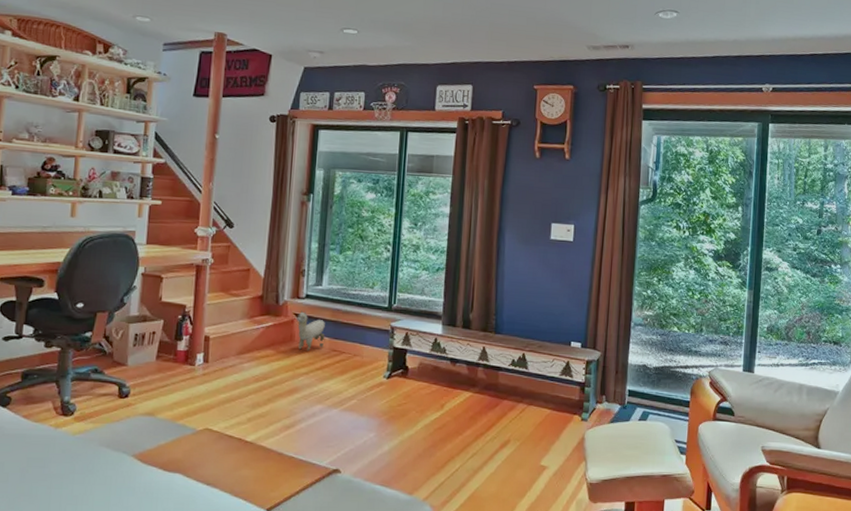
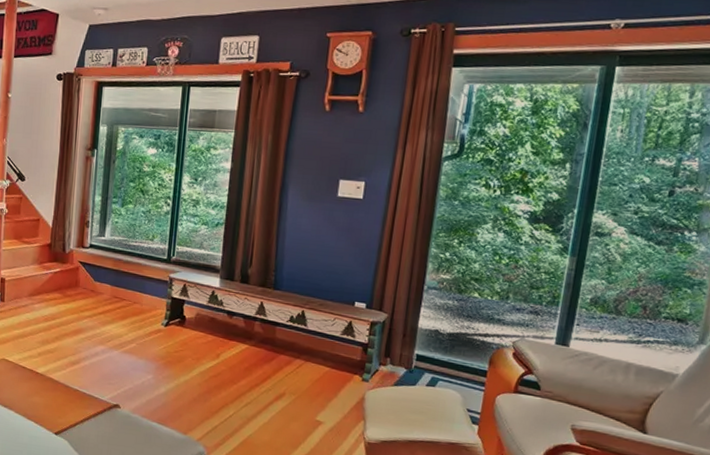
plush toy: present [296,310,325,351] -> none [81,259,107,297]

